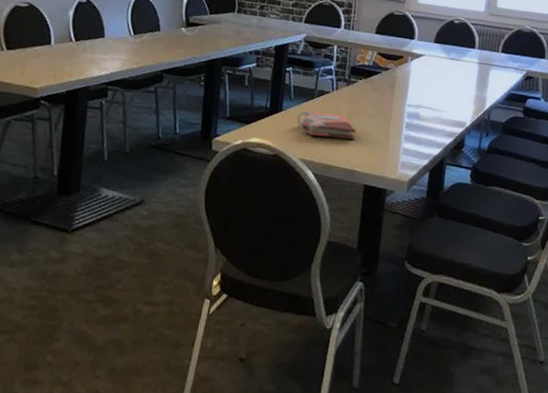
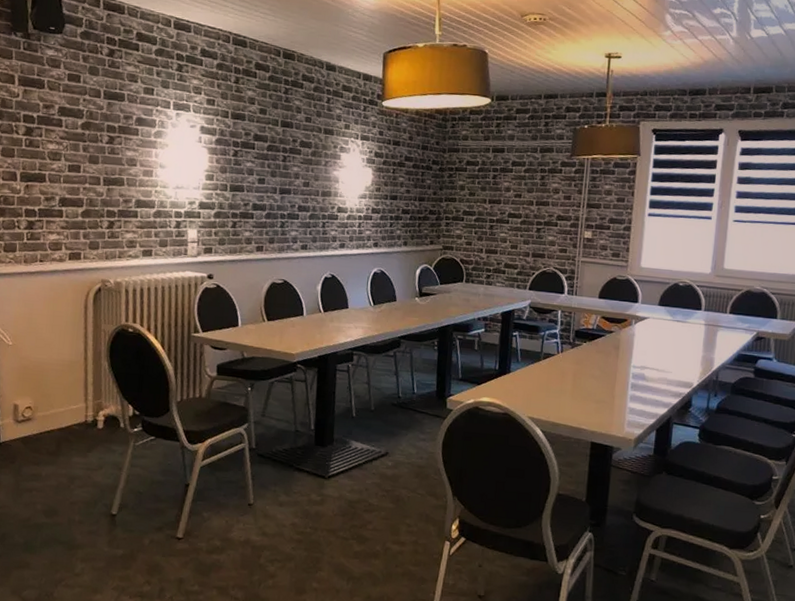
phonebook: present [297,110,356,140] -> none [525,372,582,399]

